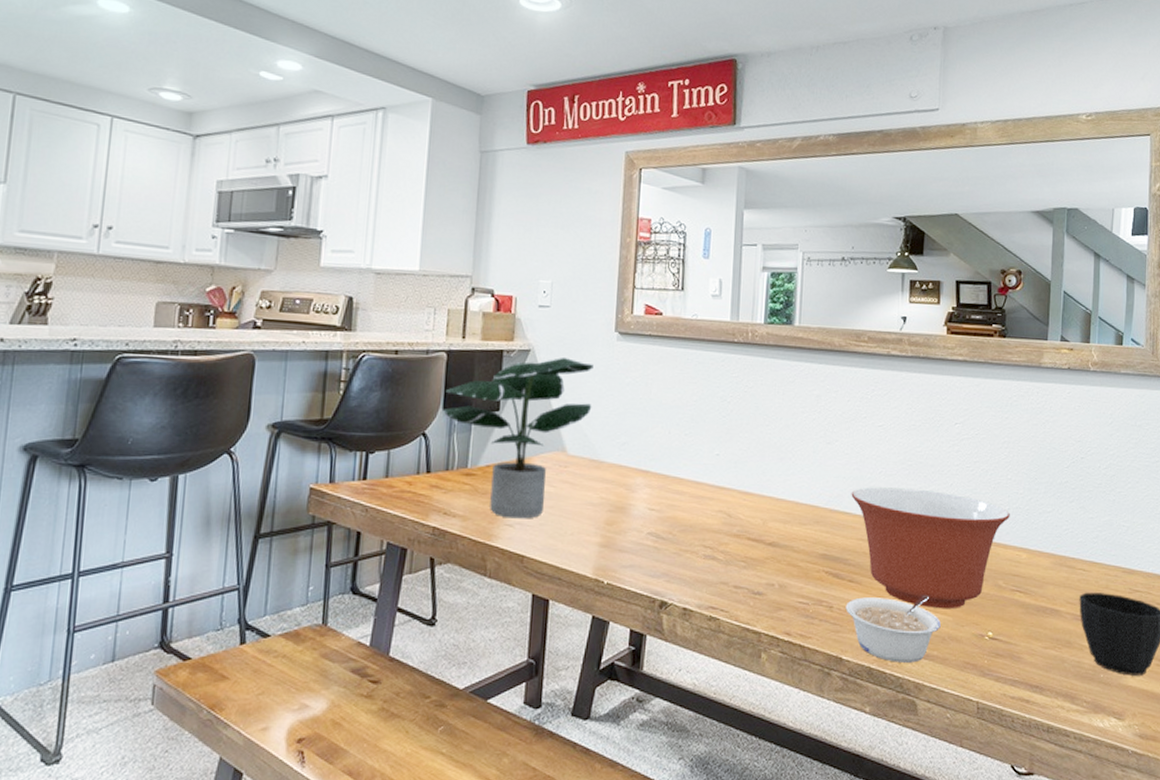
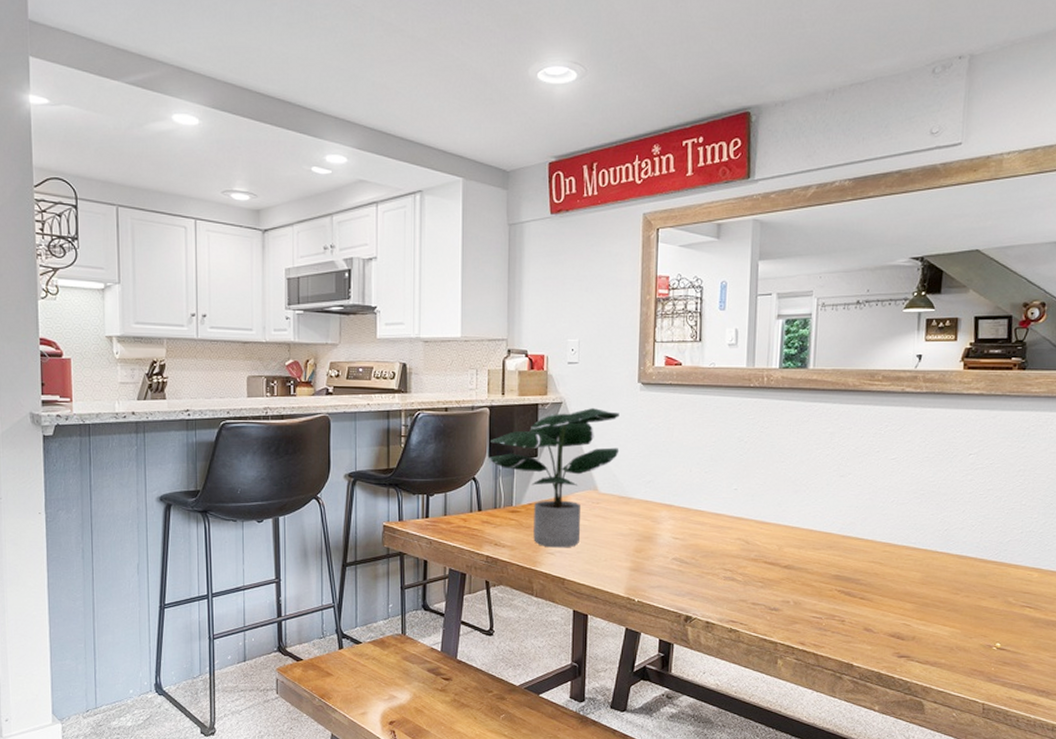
legume: present [845,595,941,663] -> none [857,610,949,669]
mixing bowl: present [851,487,1010,609] -> none [863,515,1023,623]

